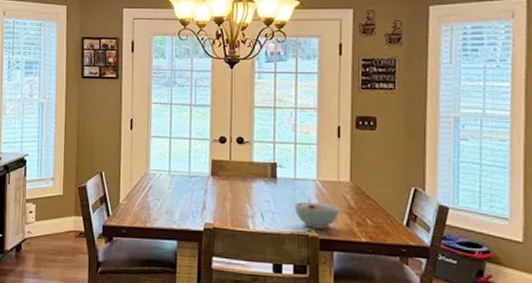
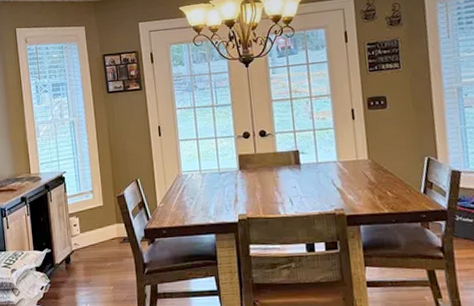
bowl: present [294,201,340,229] -> none [319,181,362,207]

